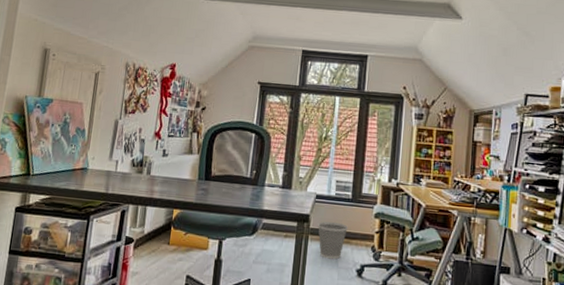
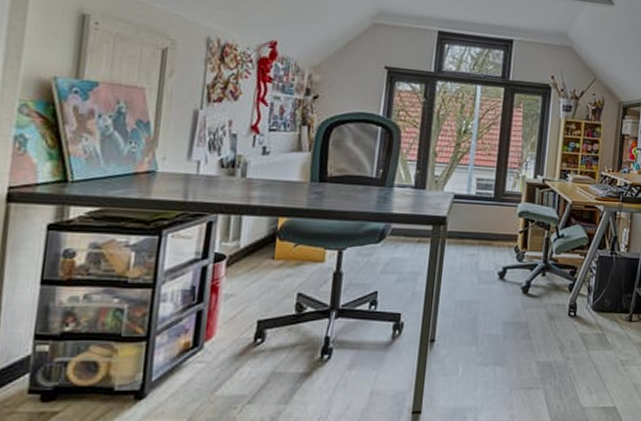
wastebasket: present [317,221,348,260] -> none [455,223,489,263]

